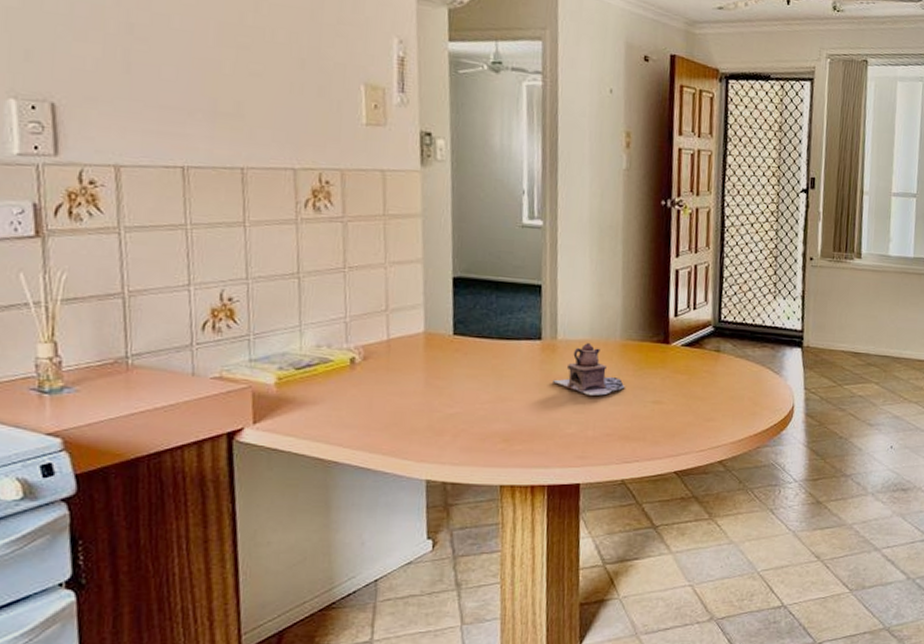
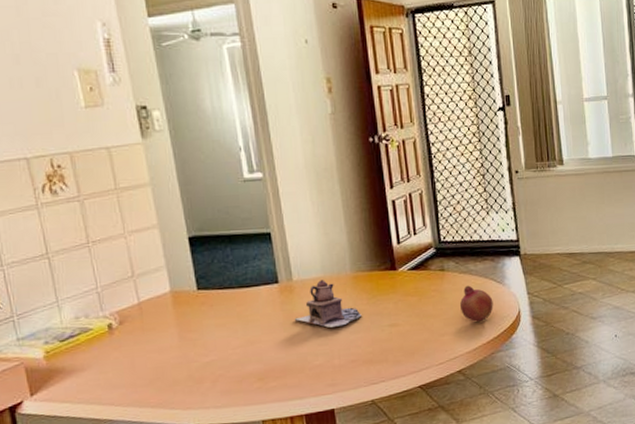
fruit: none [731,371,767,411] -> present [460,285,494,322]

